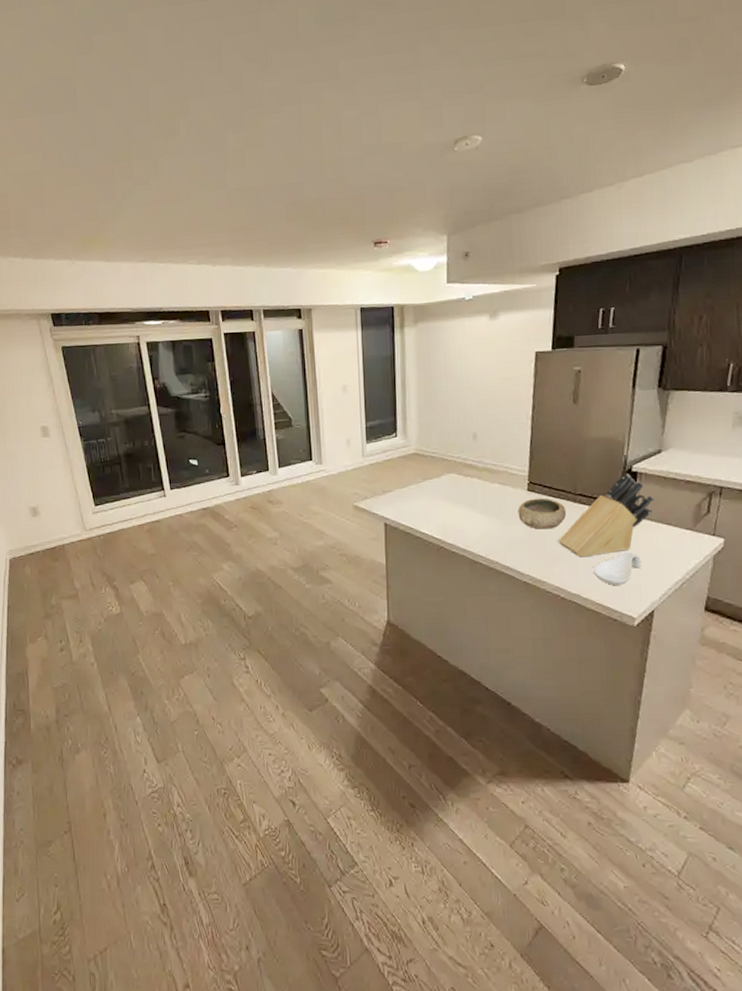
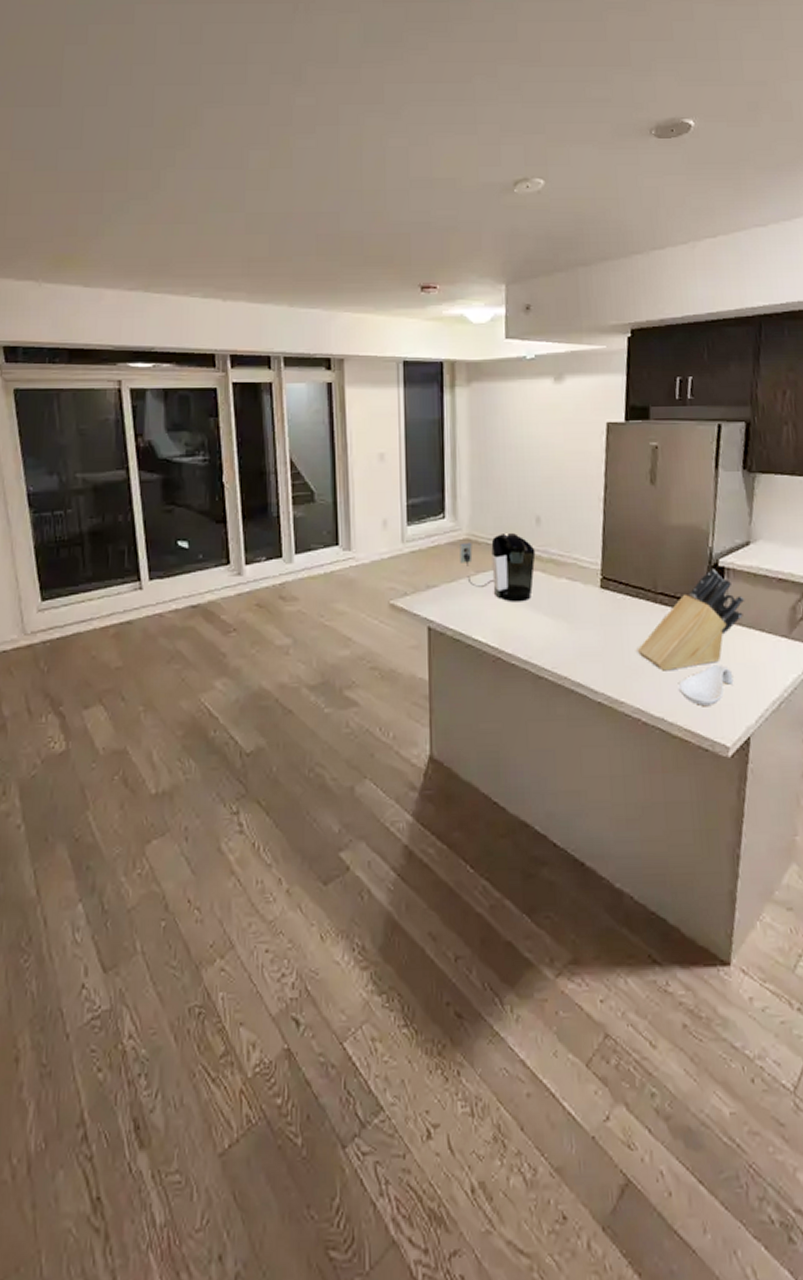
coffee maker: none [409,447,473,503] -> present [460,532,536,602]
bowl: present [518,498,566,529] -> none [589,597,646,636]

